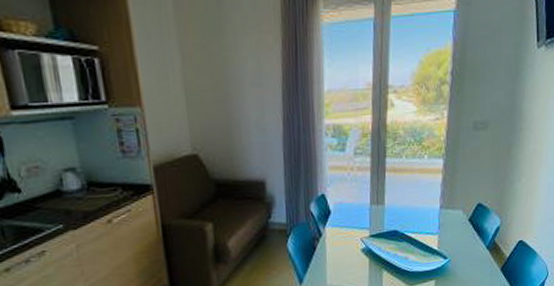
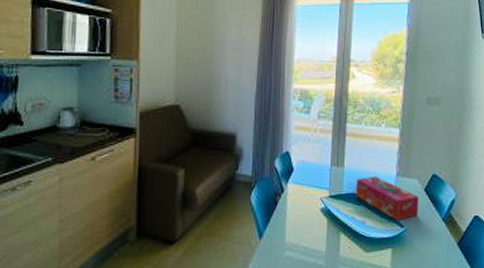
tissue box: none [397,211,463,253] -> present [355,177,419,221]

